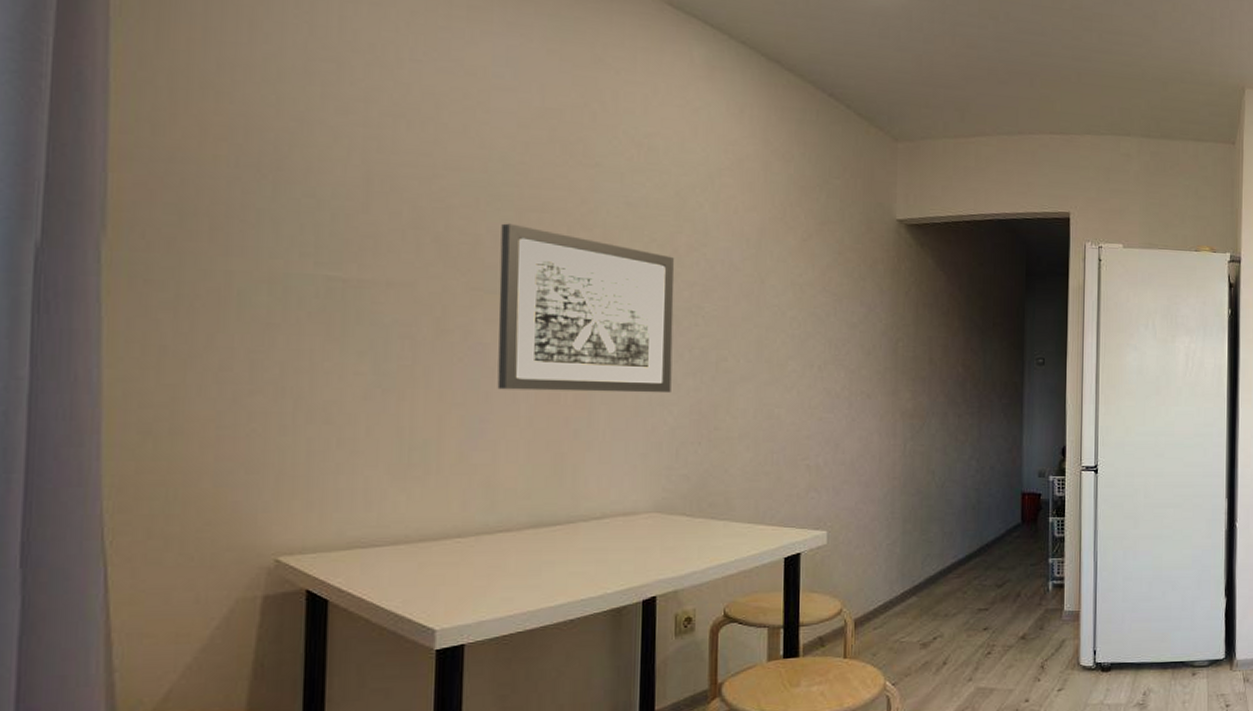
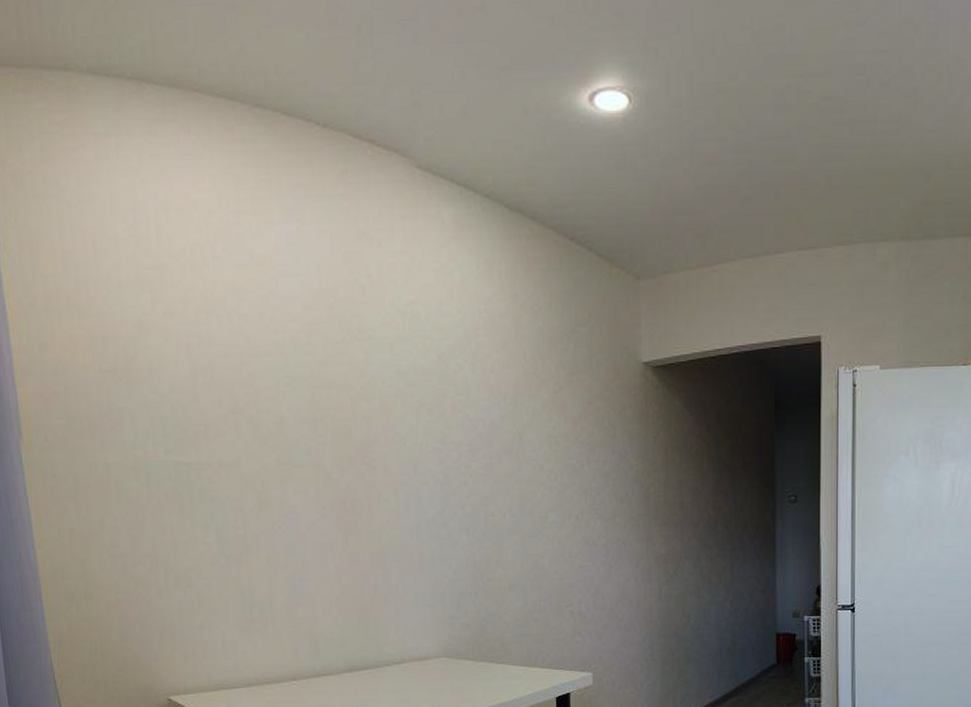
wall art: present [497,223,674,394] -> none [299,401,449,552]

